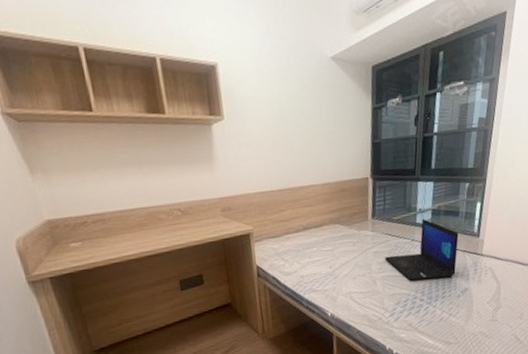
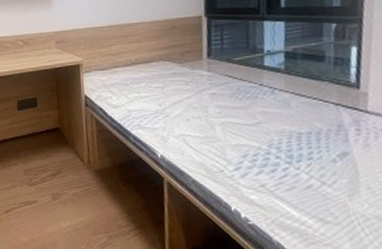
laptop: present [384,219,459,281] -> none [224,62,328,135]

